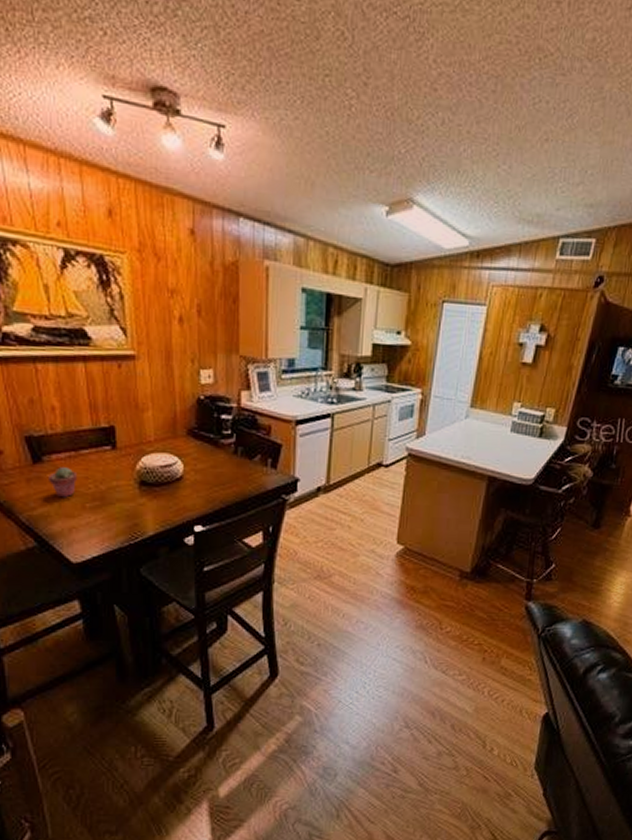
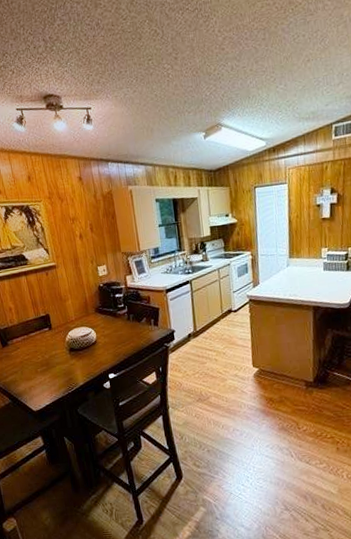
potted succulent: present [49,467,78,498] -> none [13,346,31,368]

